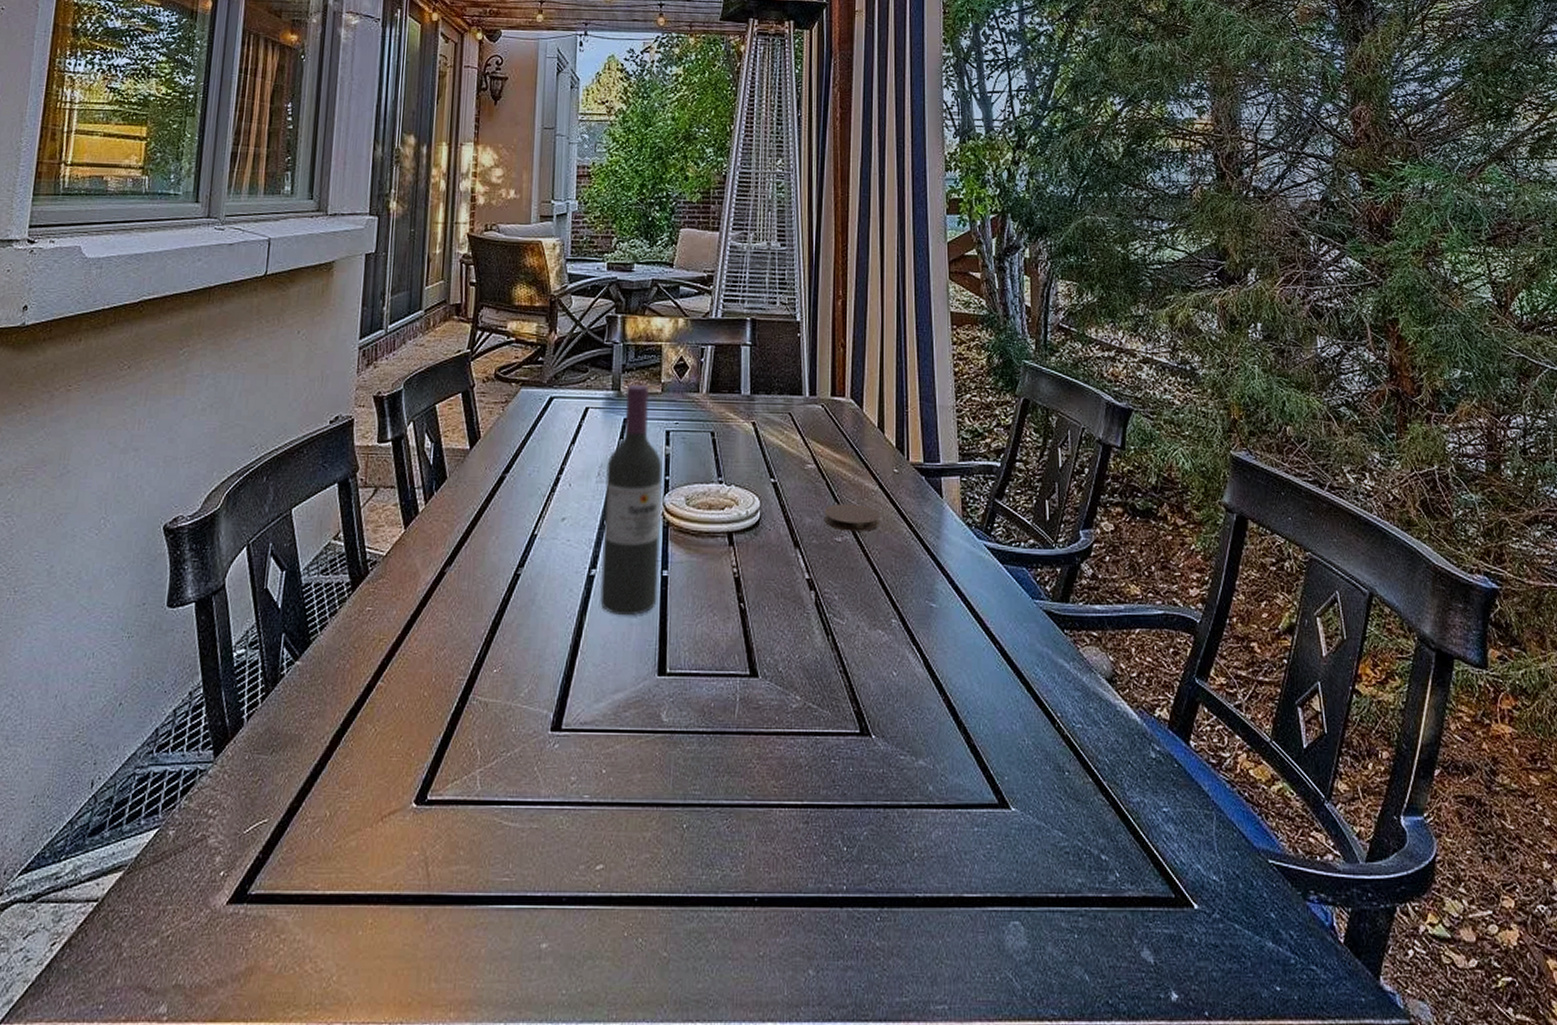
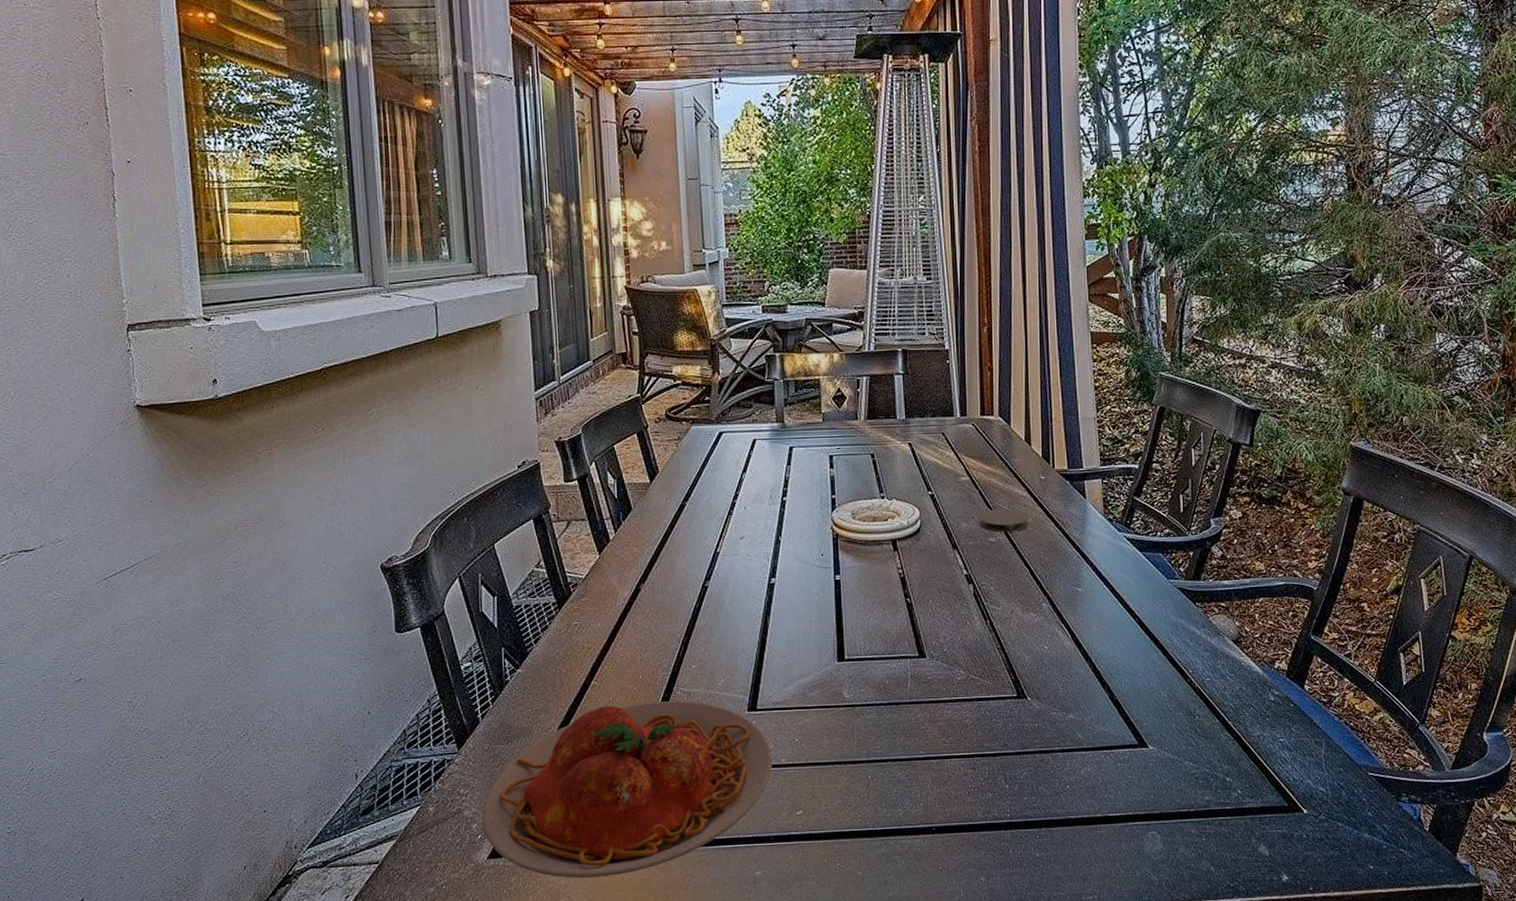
plate: none [227,712,575,939] -> present [482,701,773,879]
wine bottle: present [600,384,663,616] -> none [777,415,832,615]

